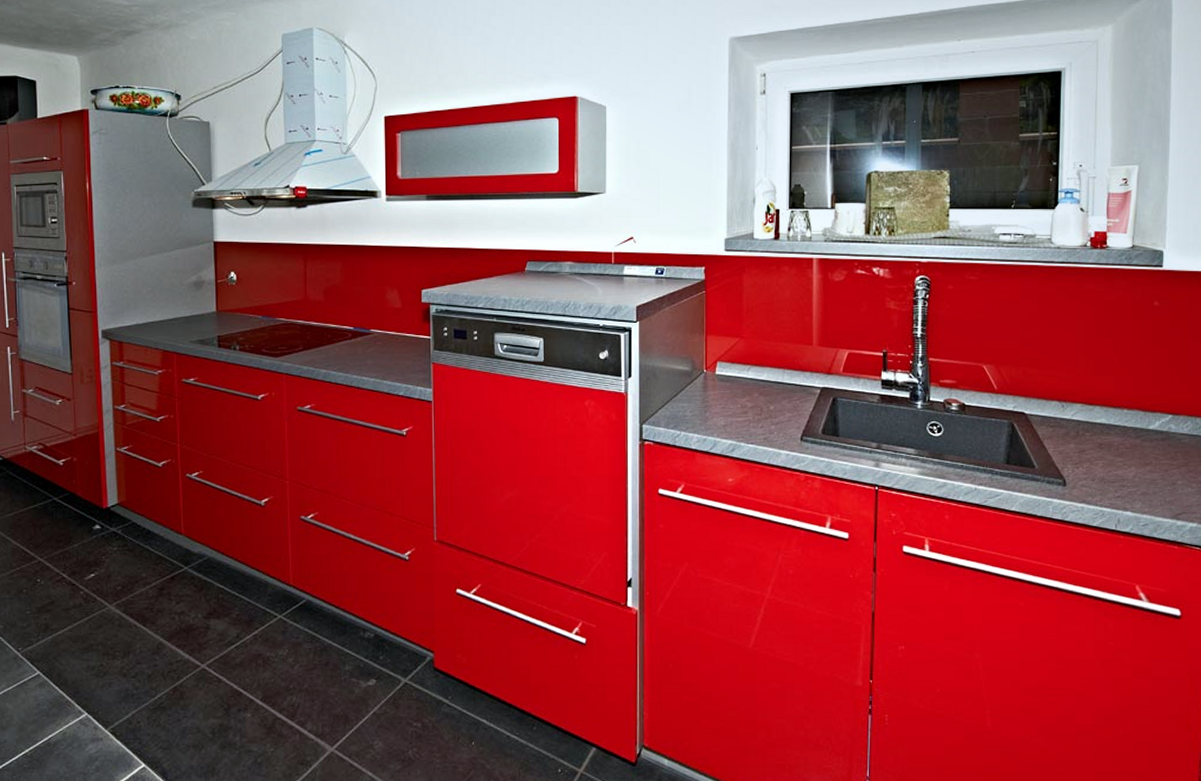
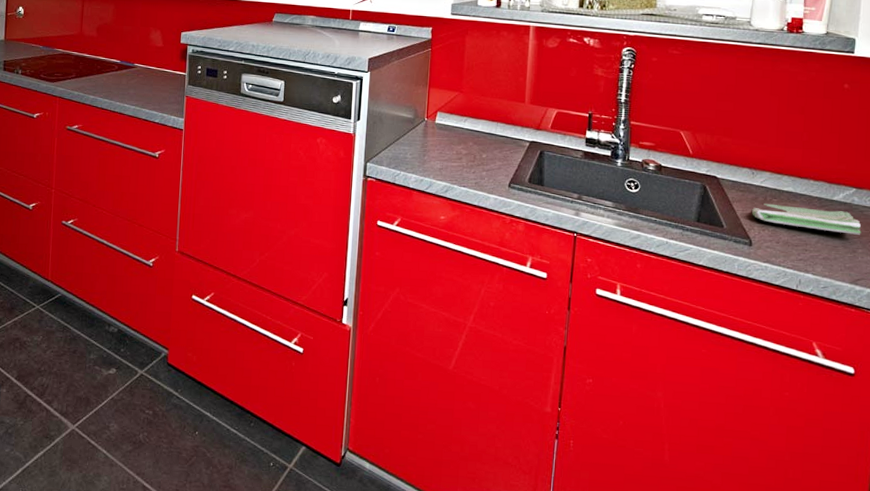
dish towel: none [1064,438,1180,465] -> present [752,203,861,235]

